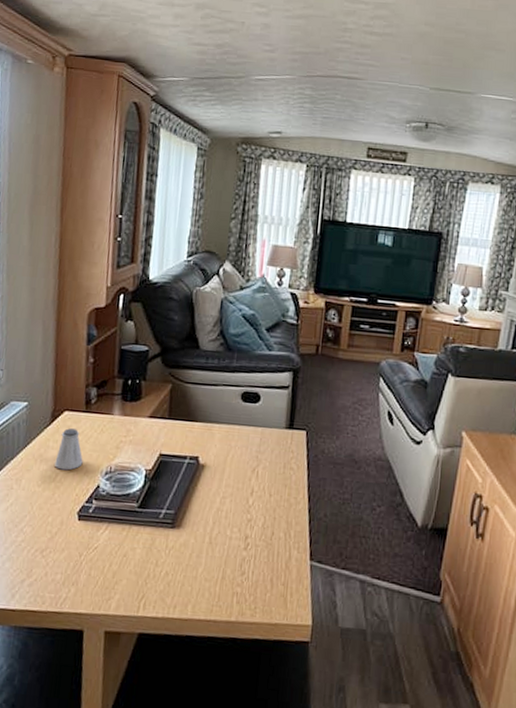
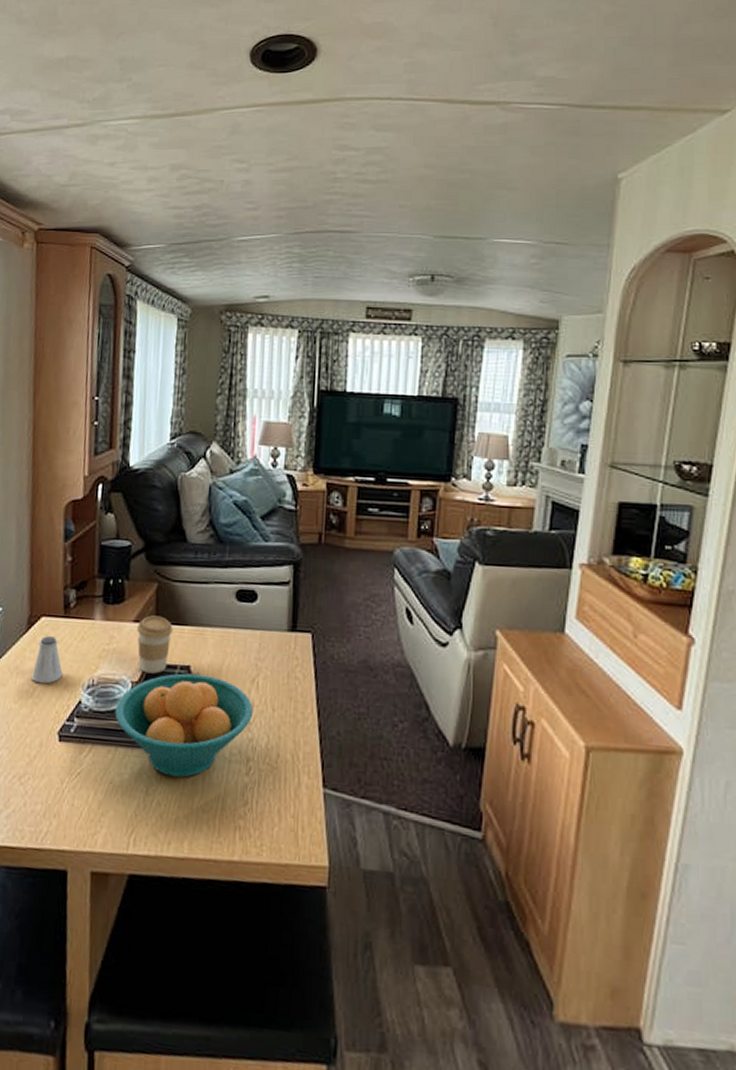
fruit bowl: none [129,463,253,552] -> present [114,673,254,778]
coffee cup: none [152,412,184,463] -> present [137,615,173,674]

